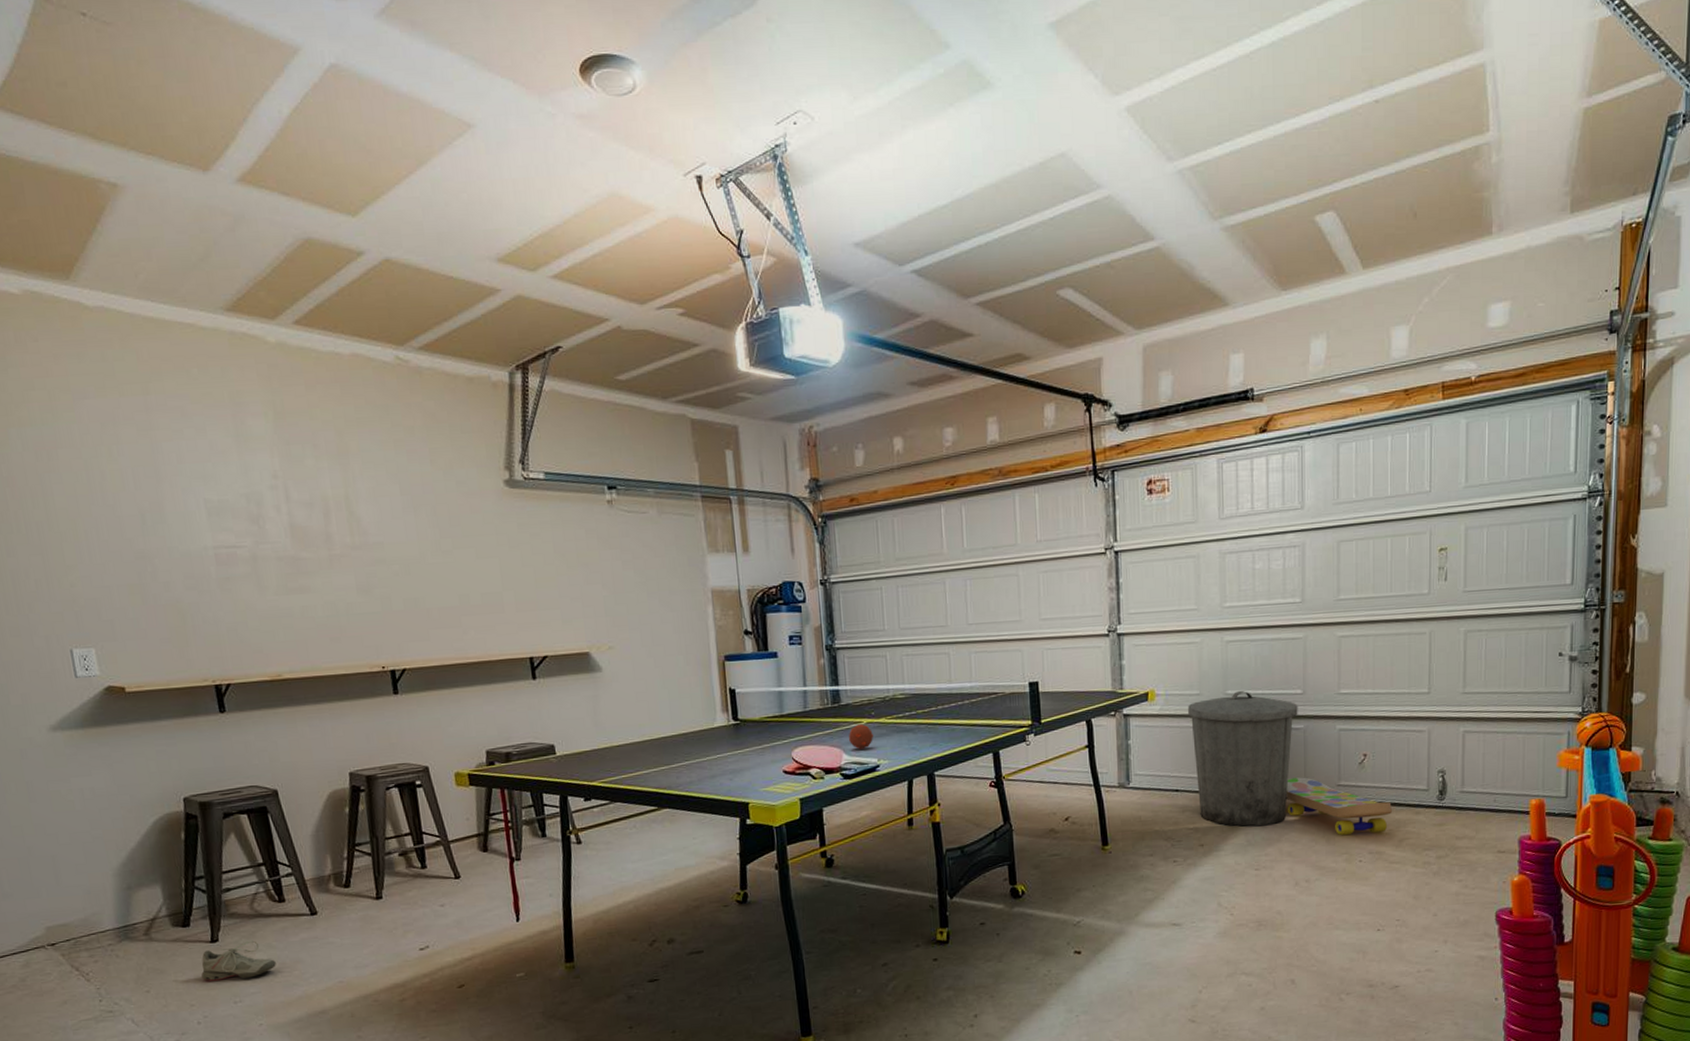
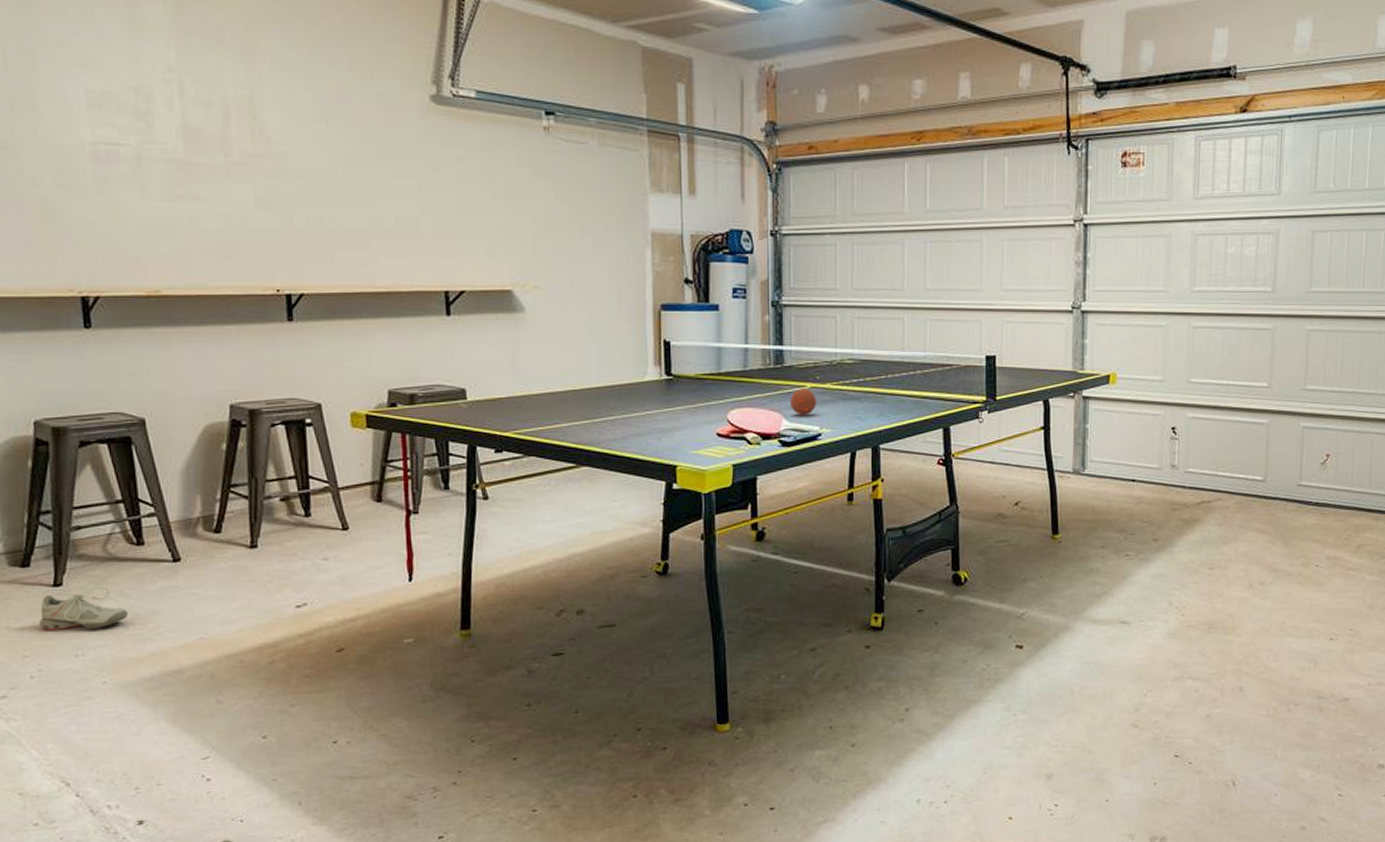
trash can: present [1187,691,1298,827] -> none [1149,380,1263,523]
skateboard: present [1285,777,1393,835] -> none [1244,474,1353,538]

